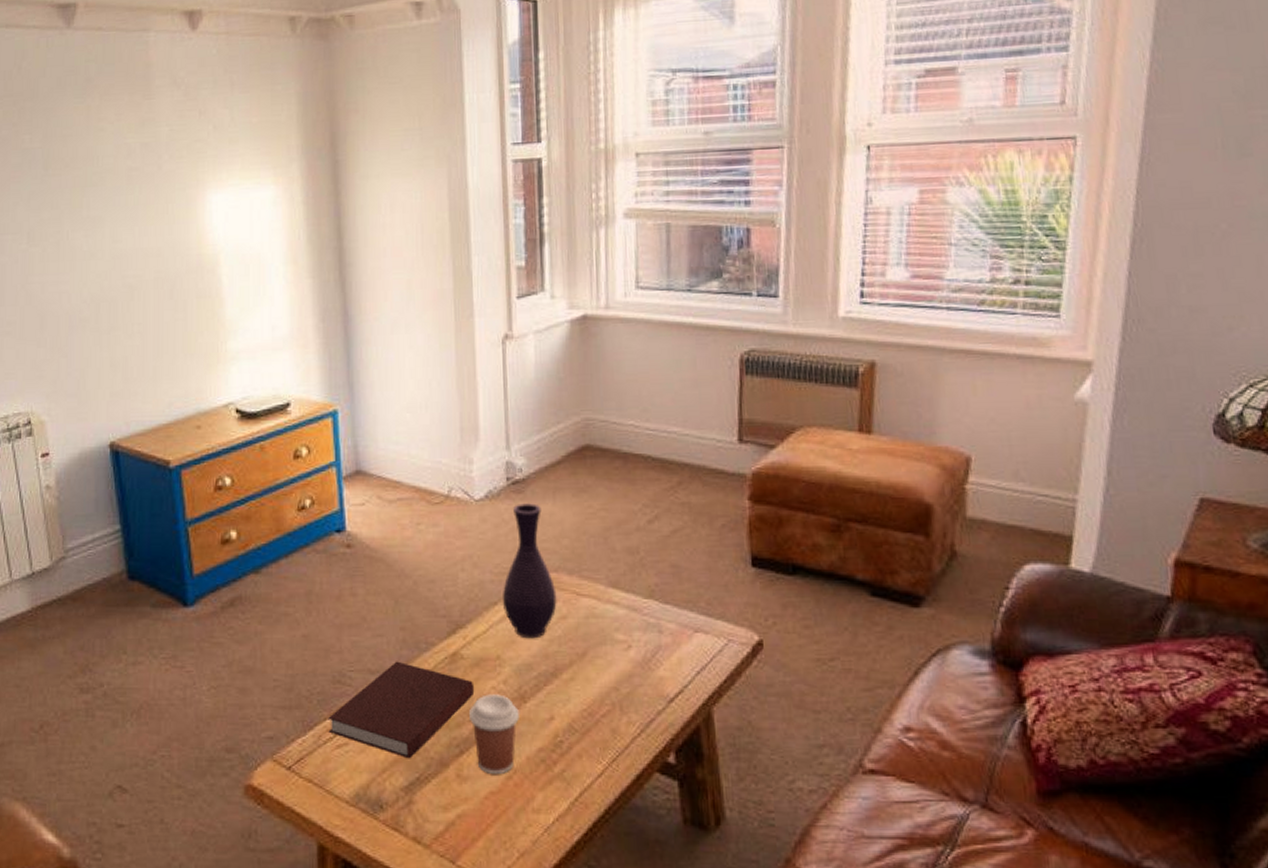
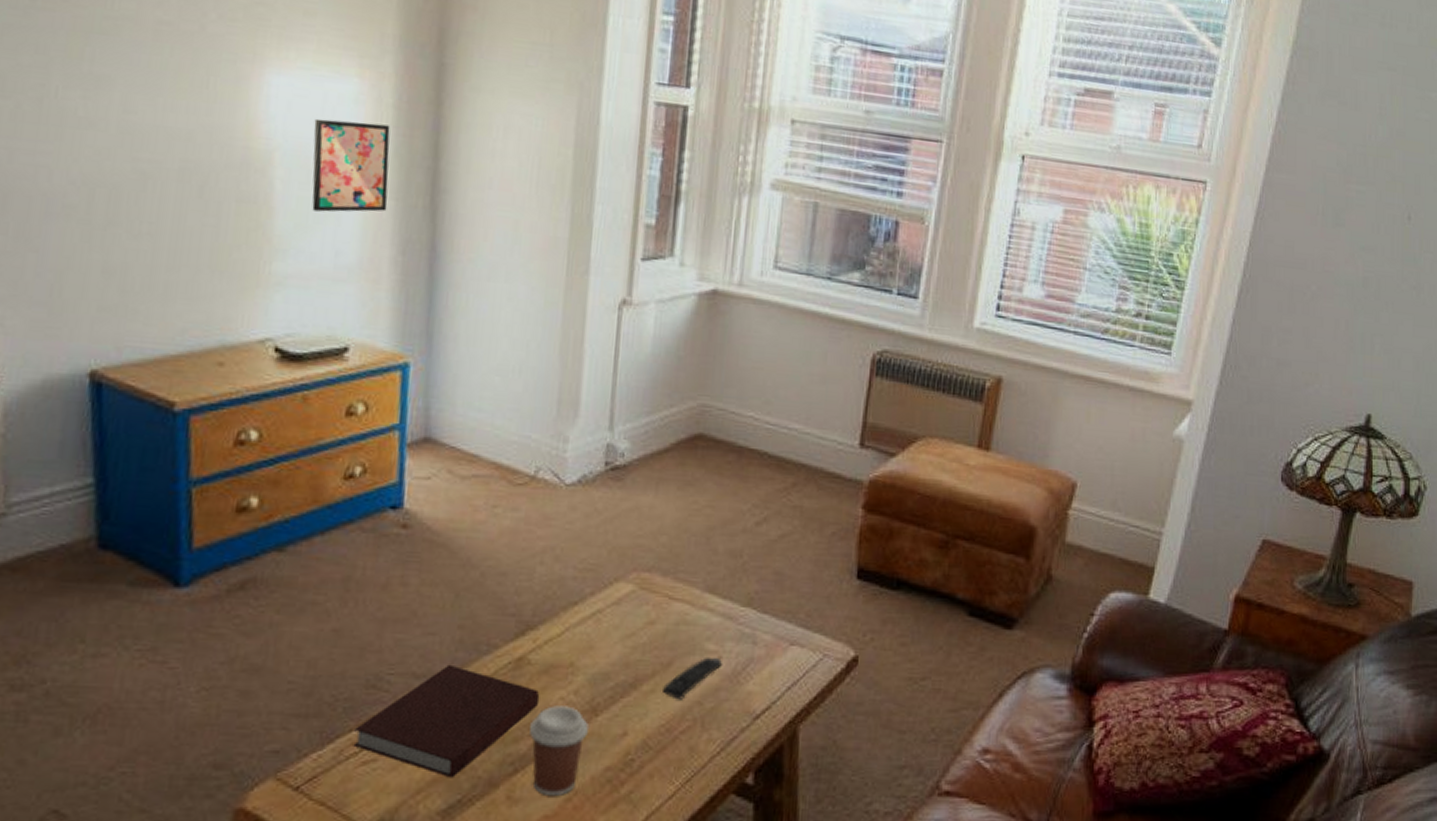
wall art: none [246,218,307,296] -> present [312,118,391,212]
vase: present [502,502,557,639] -> none [583,491,647,645]
remote control: none [581,646,634,686] -> present [663,656,723,700]

